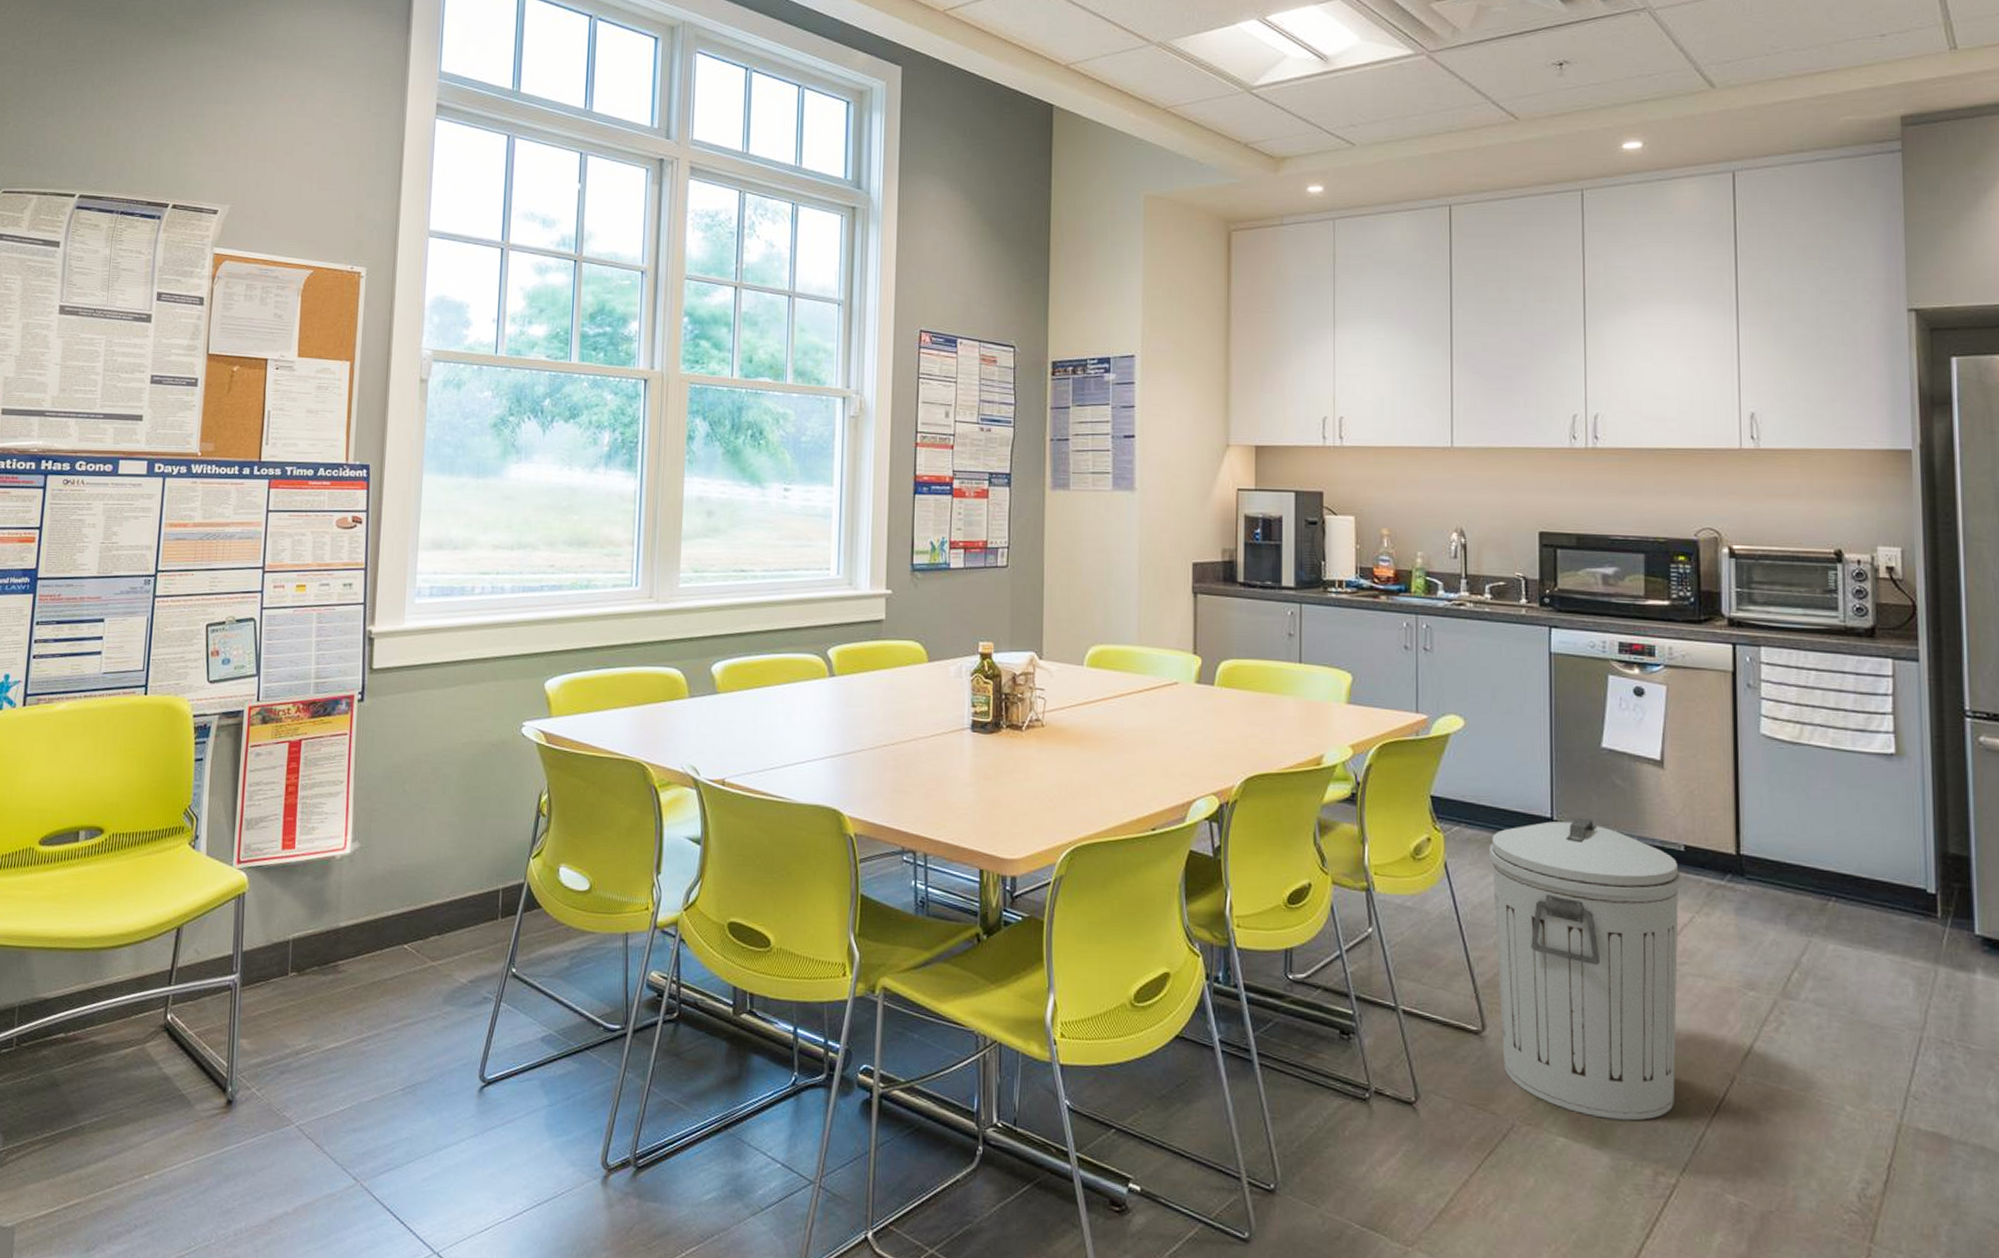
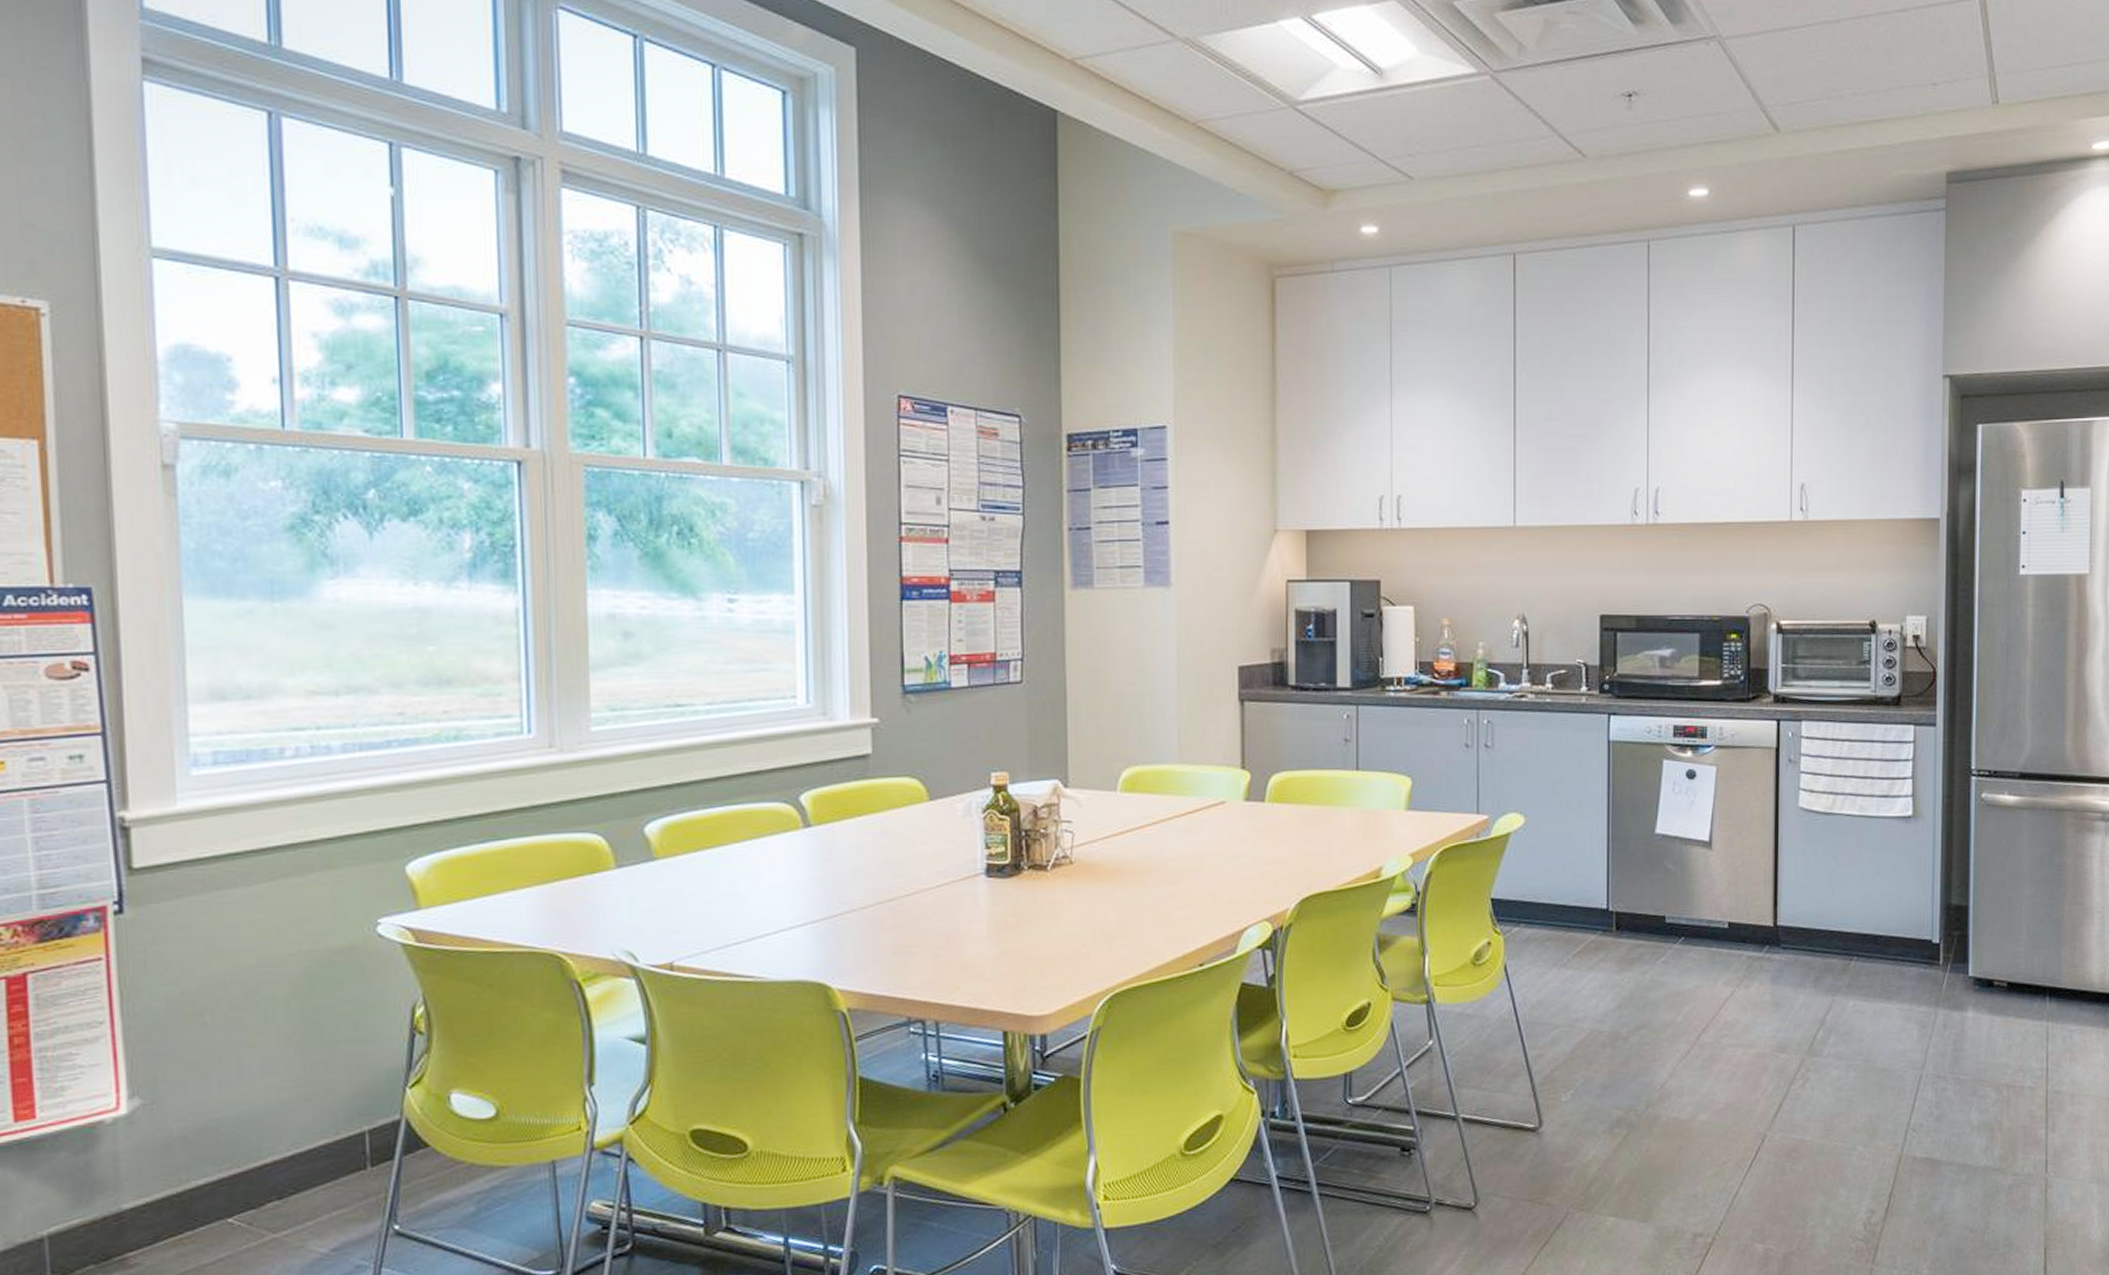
trash can: present [1489,817,1681,1121] -> none [1548,905,1724,1193]

